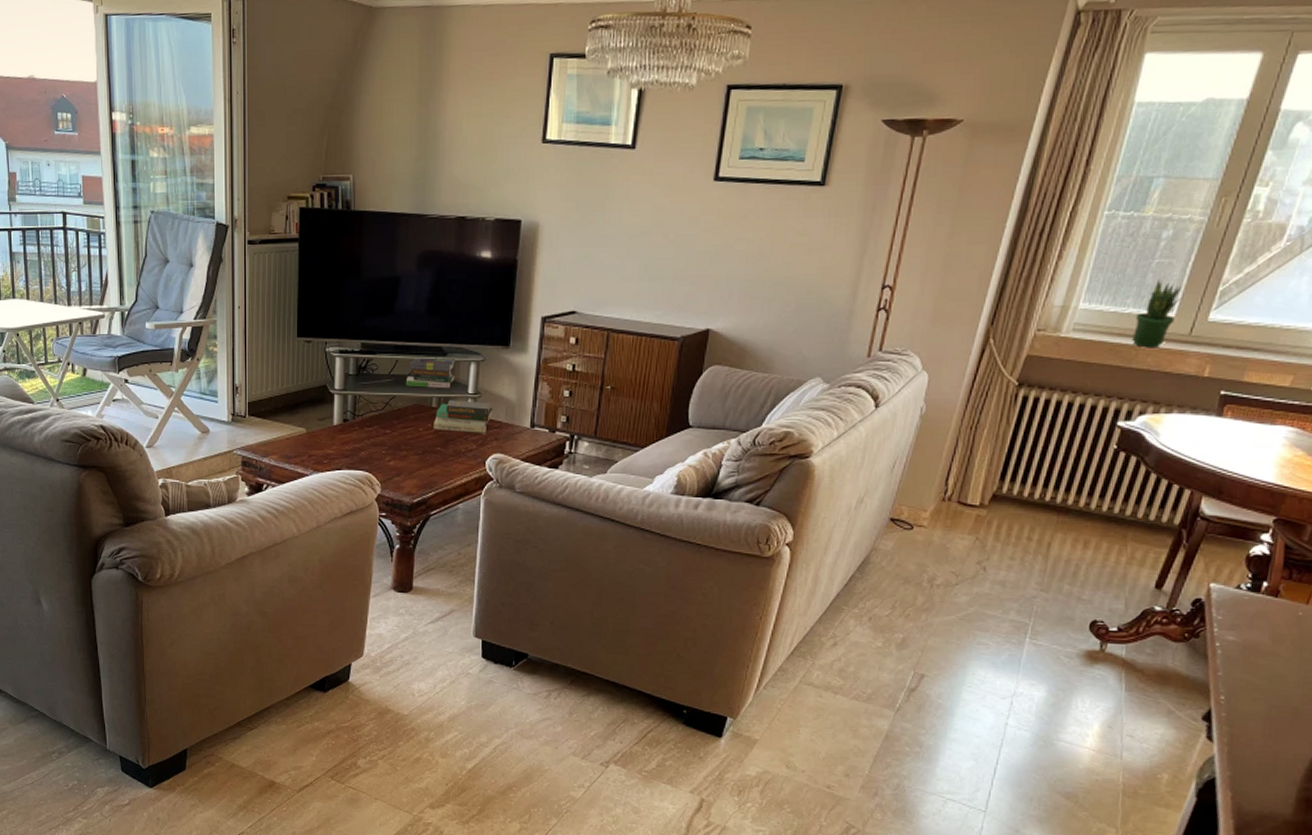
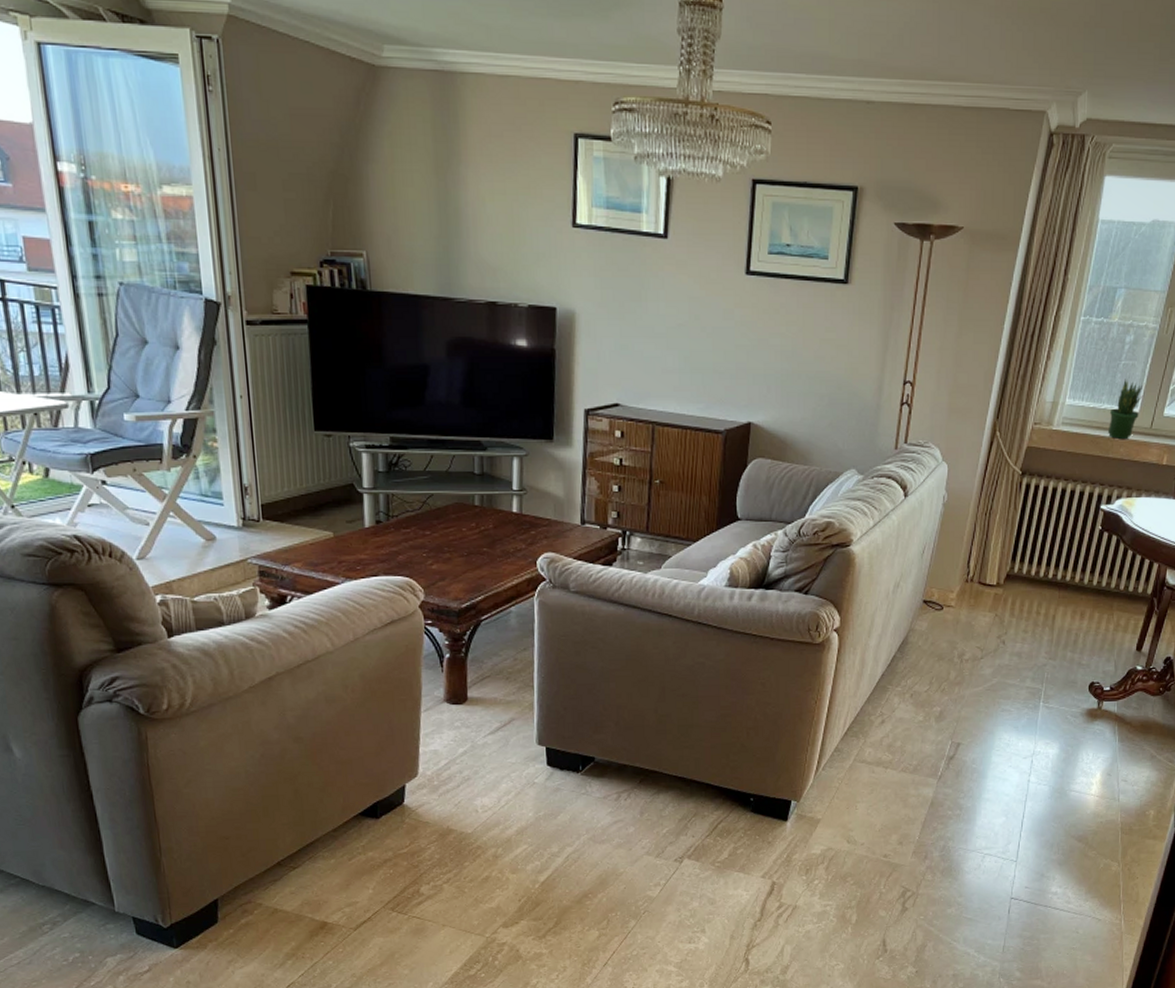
books: present [405,356,455,389] -> none [443,451,497,486]
books: present [434,400,494,433] -> none [478,497,541,532]

